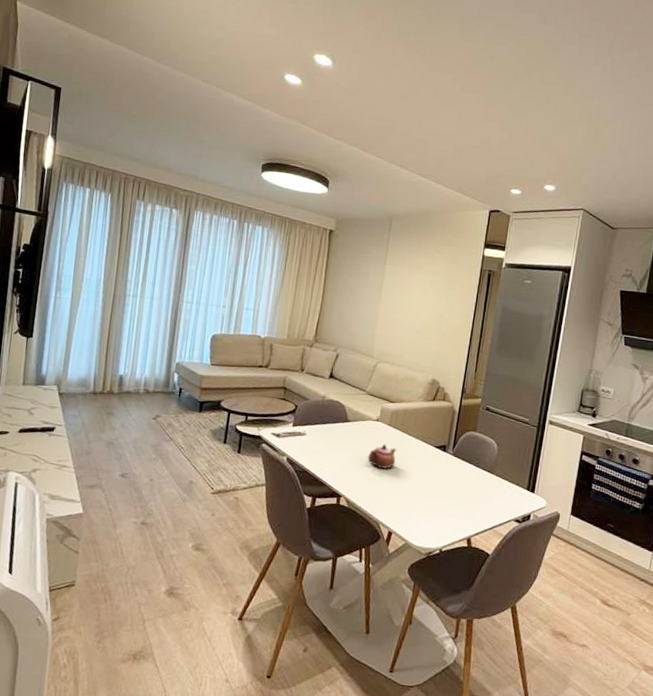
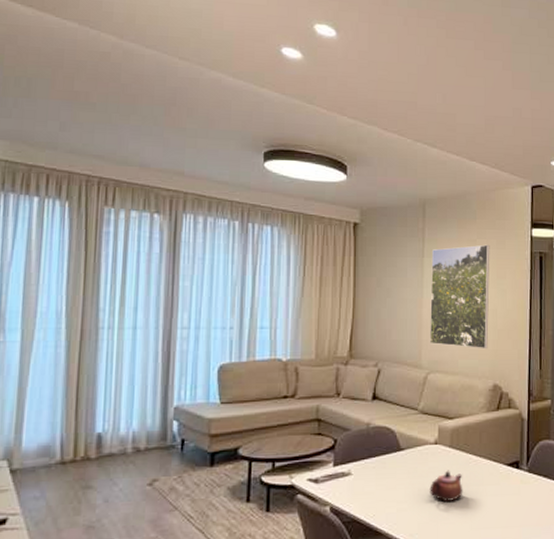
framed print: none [381,258,445,349] -> present [429,244,490,349]

